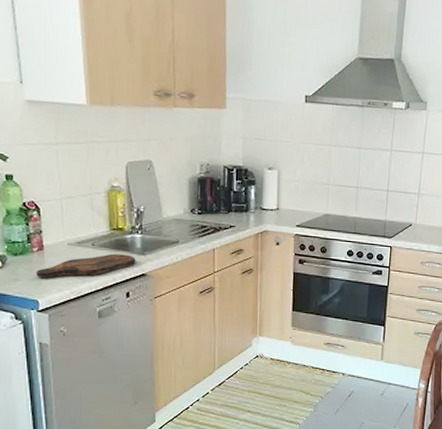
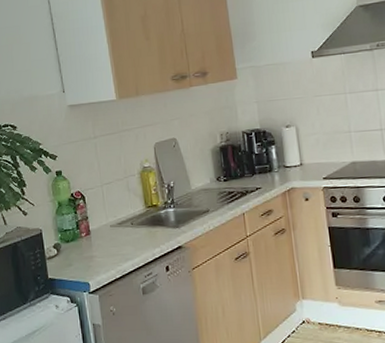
cutting board: present [36,253,136,279] -> none [85,229,172,262]

